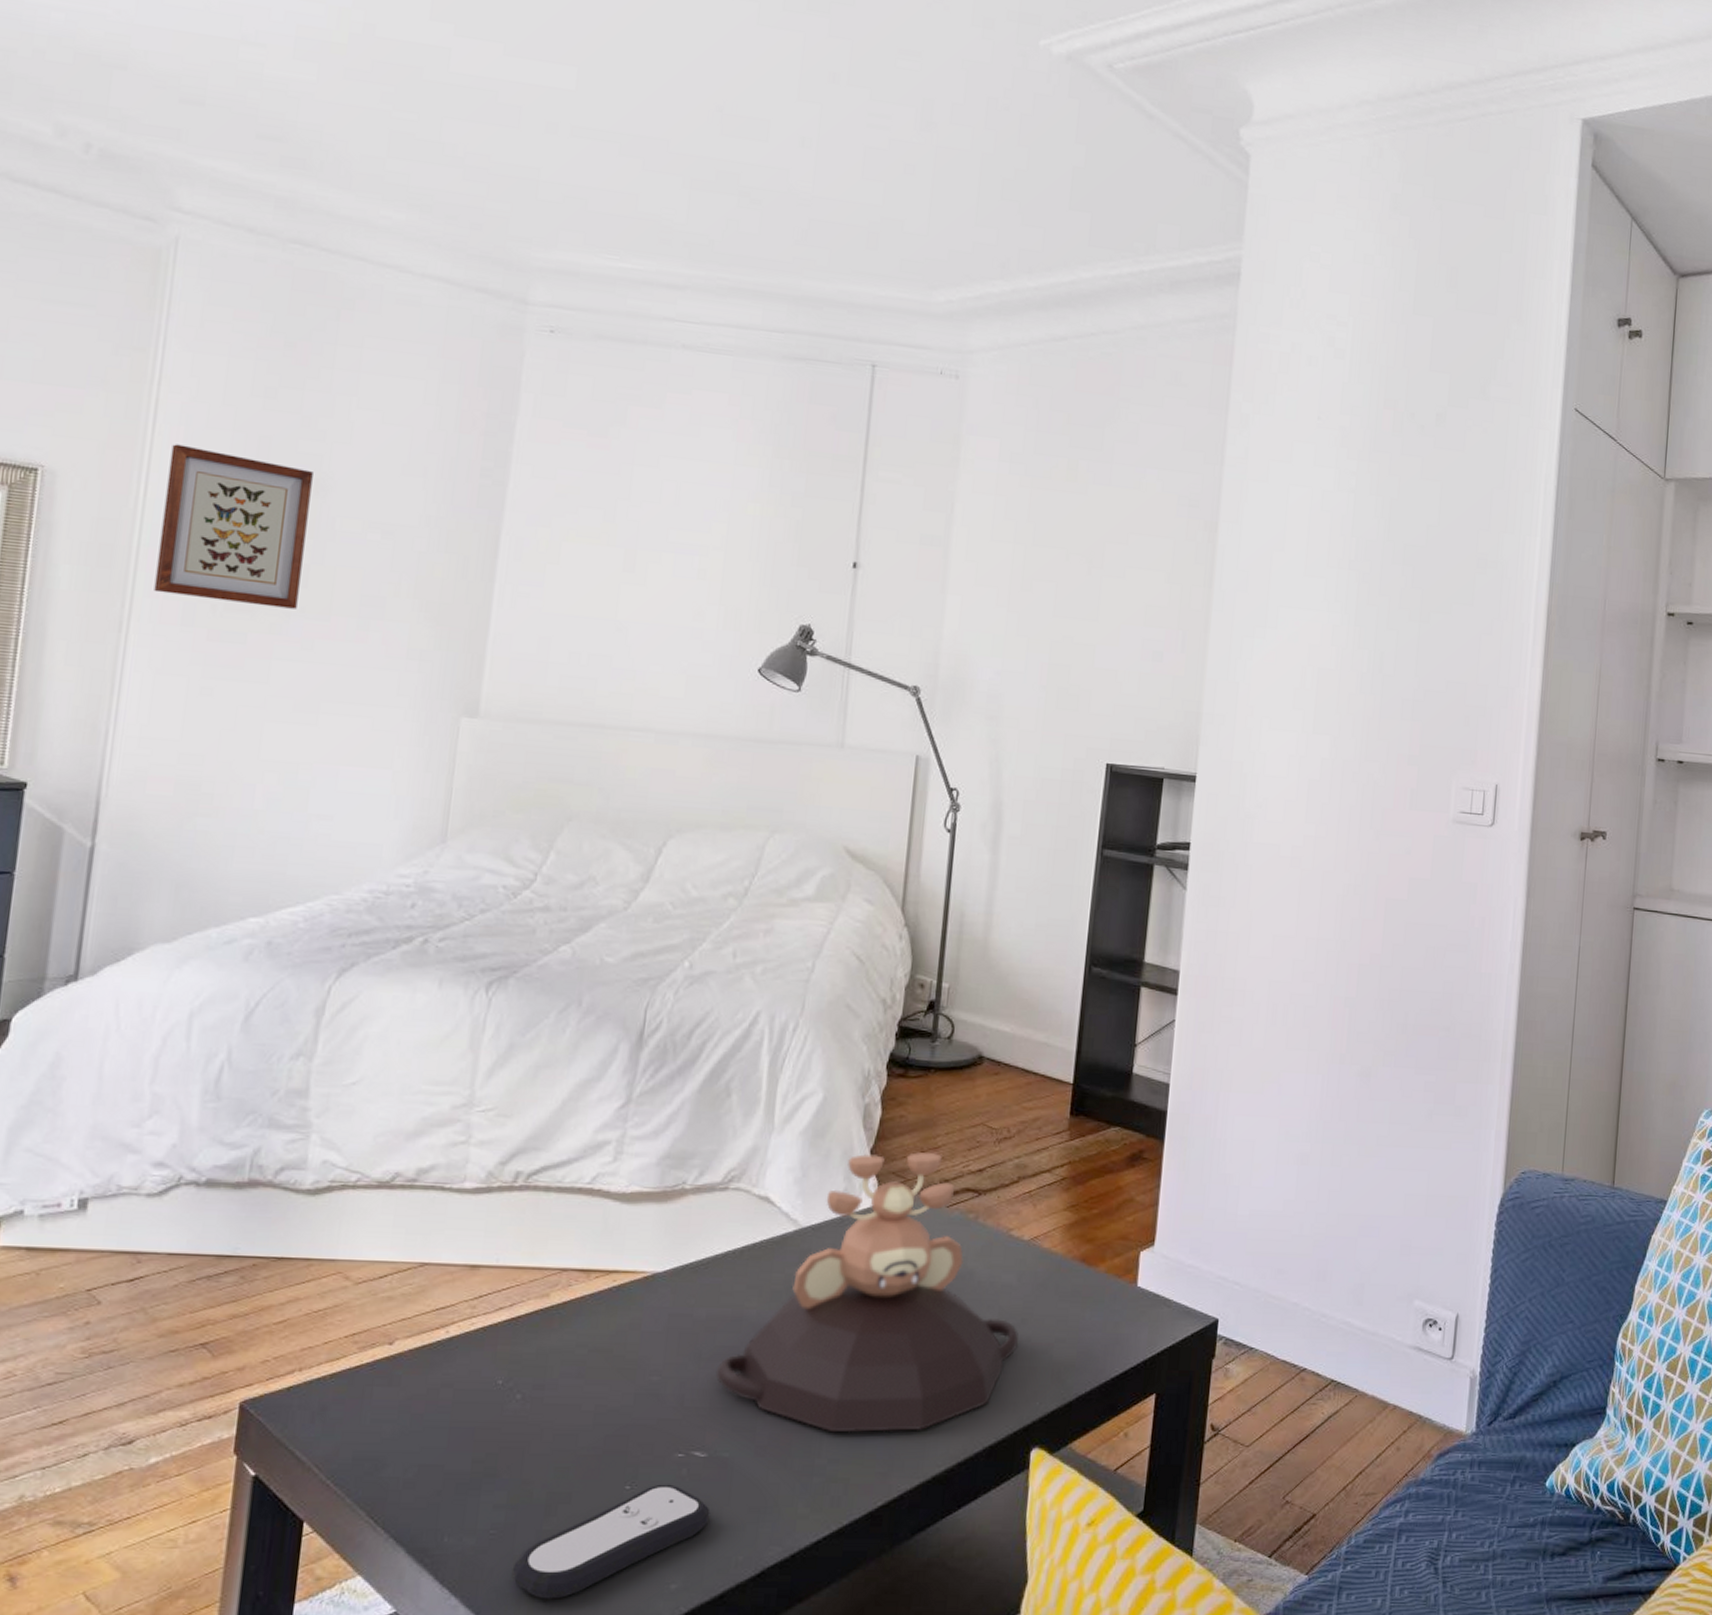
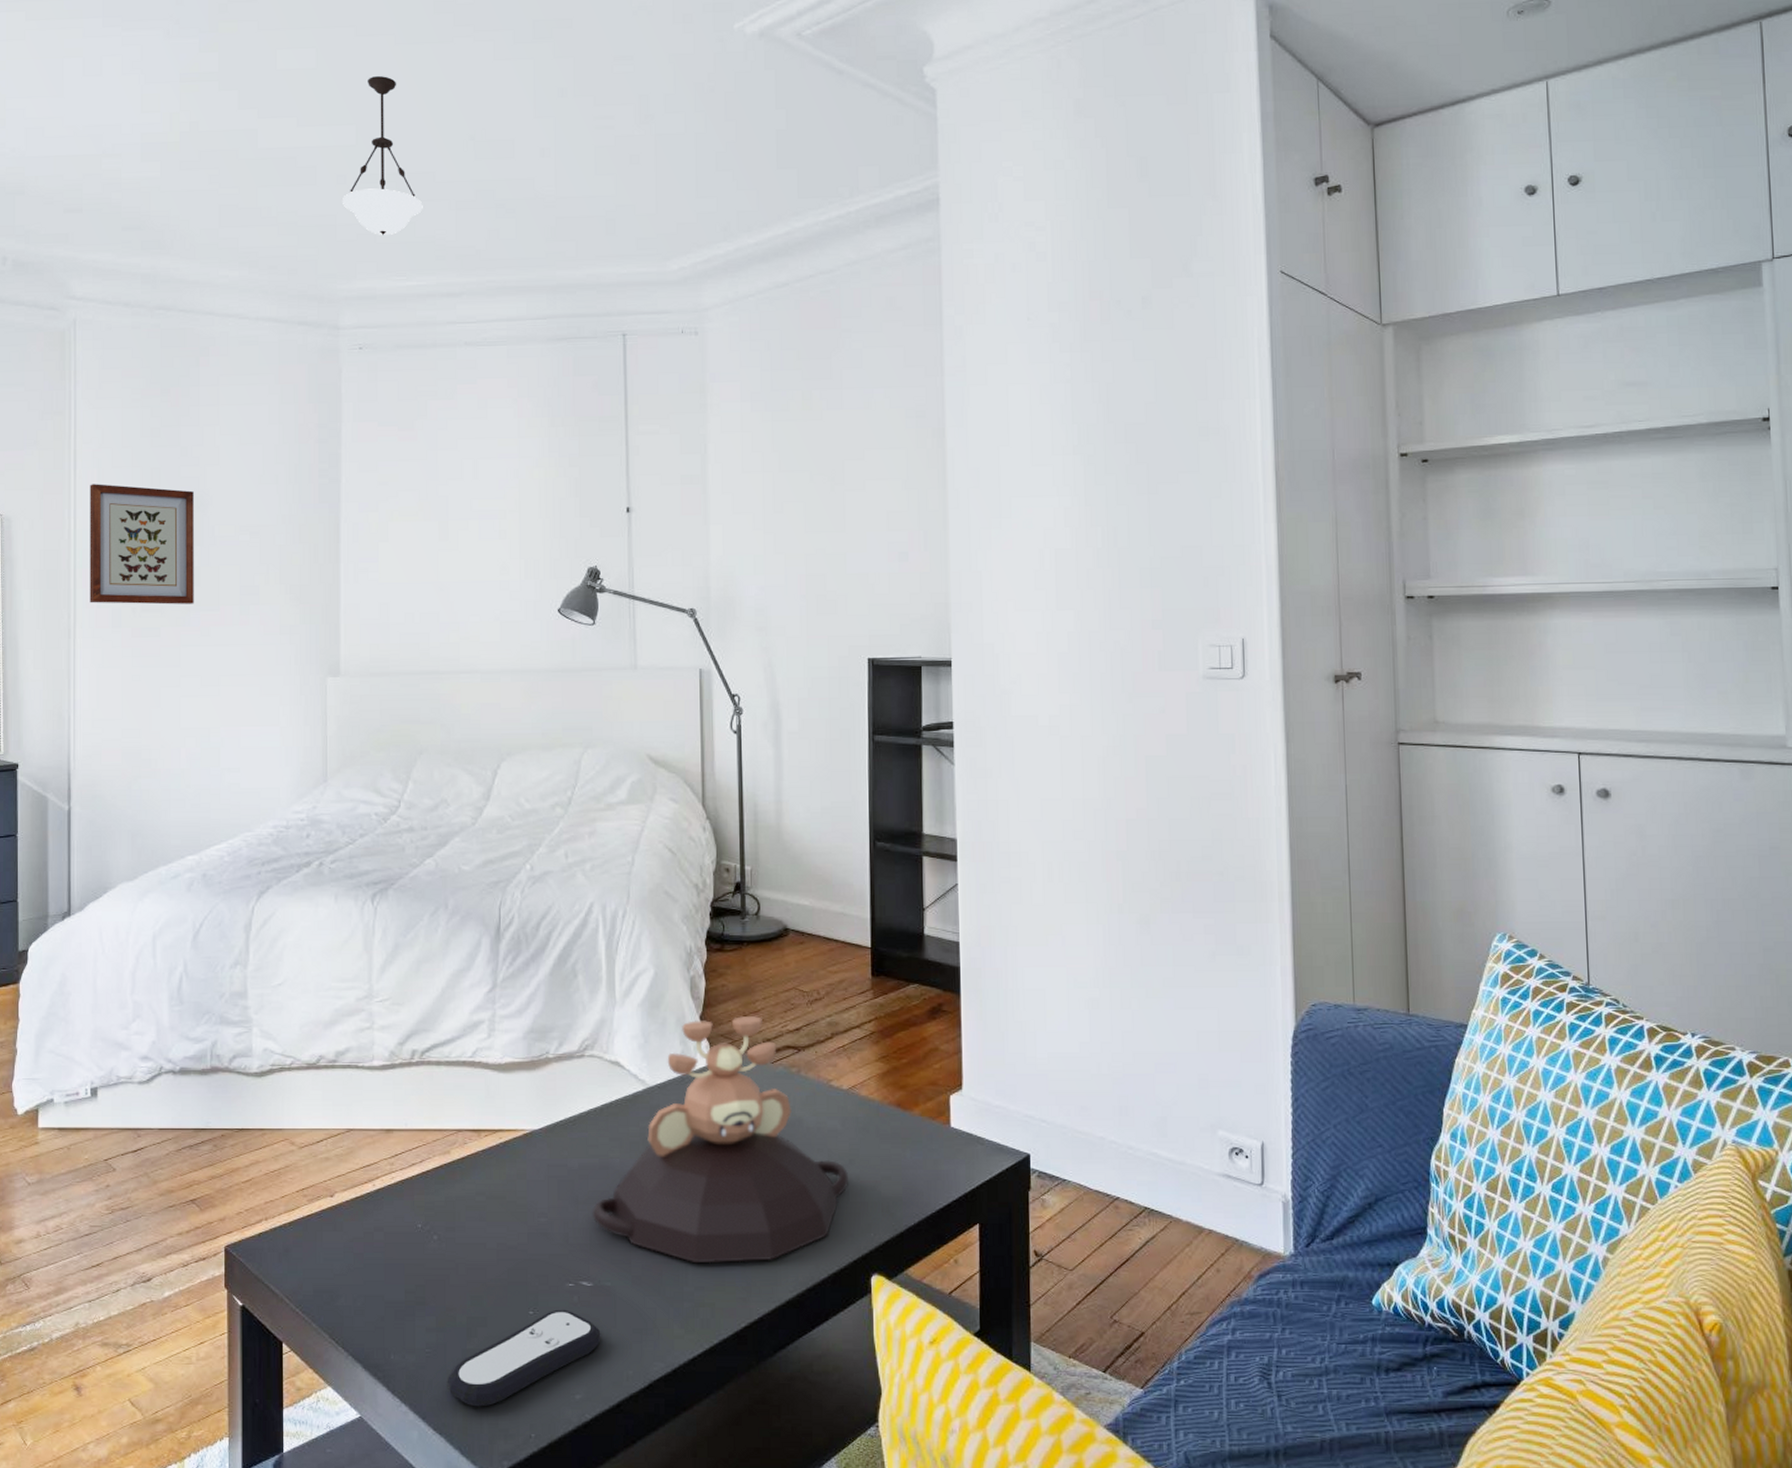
pendant light: none [550,14,650,204] -> present [343,76,423,235]

